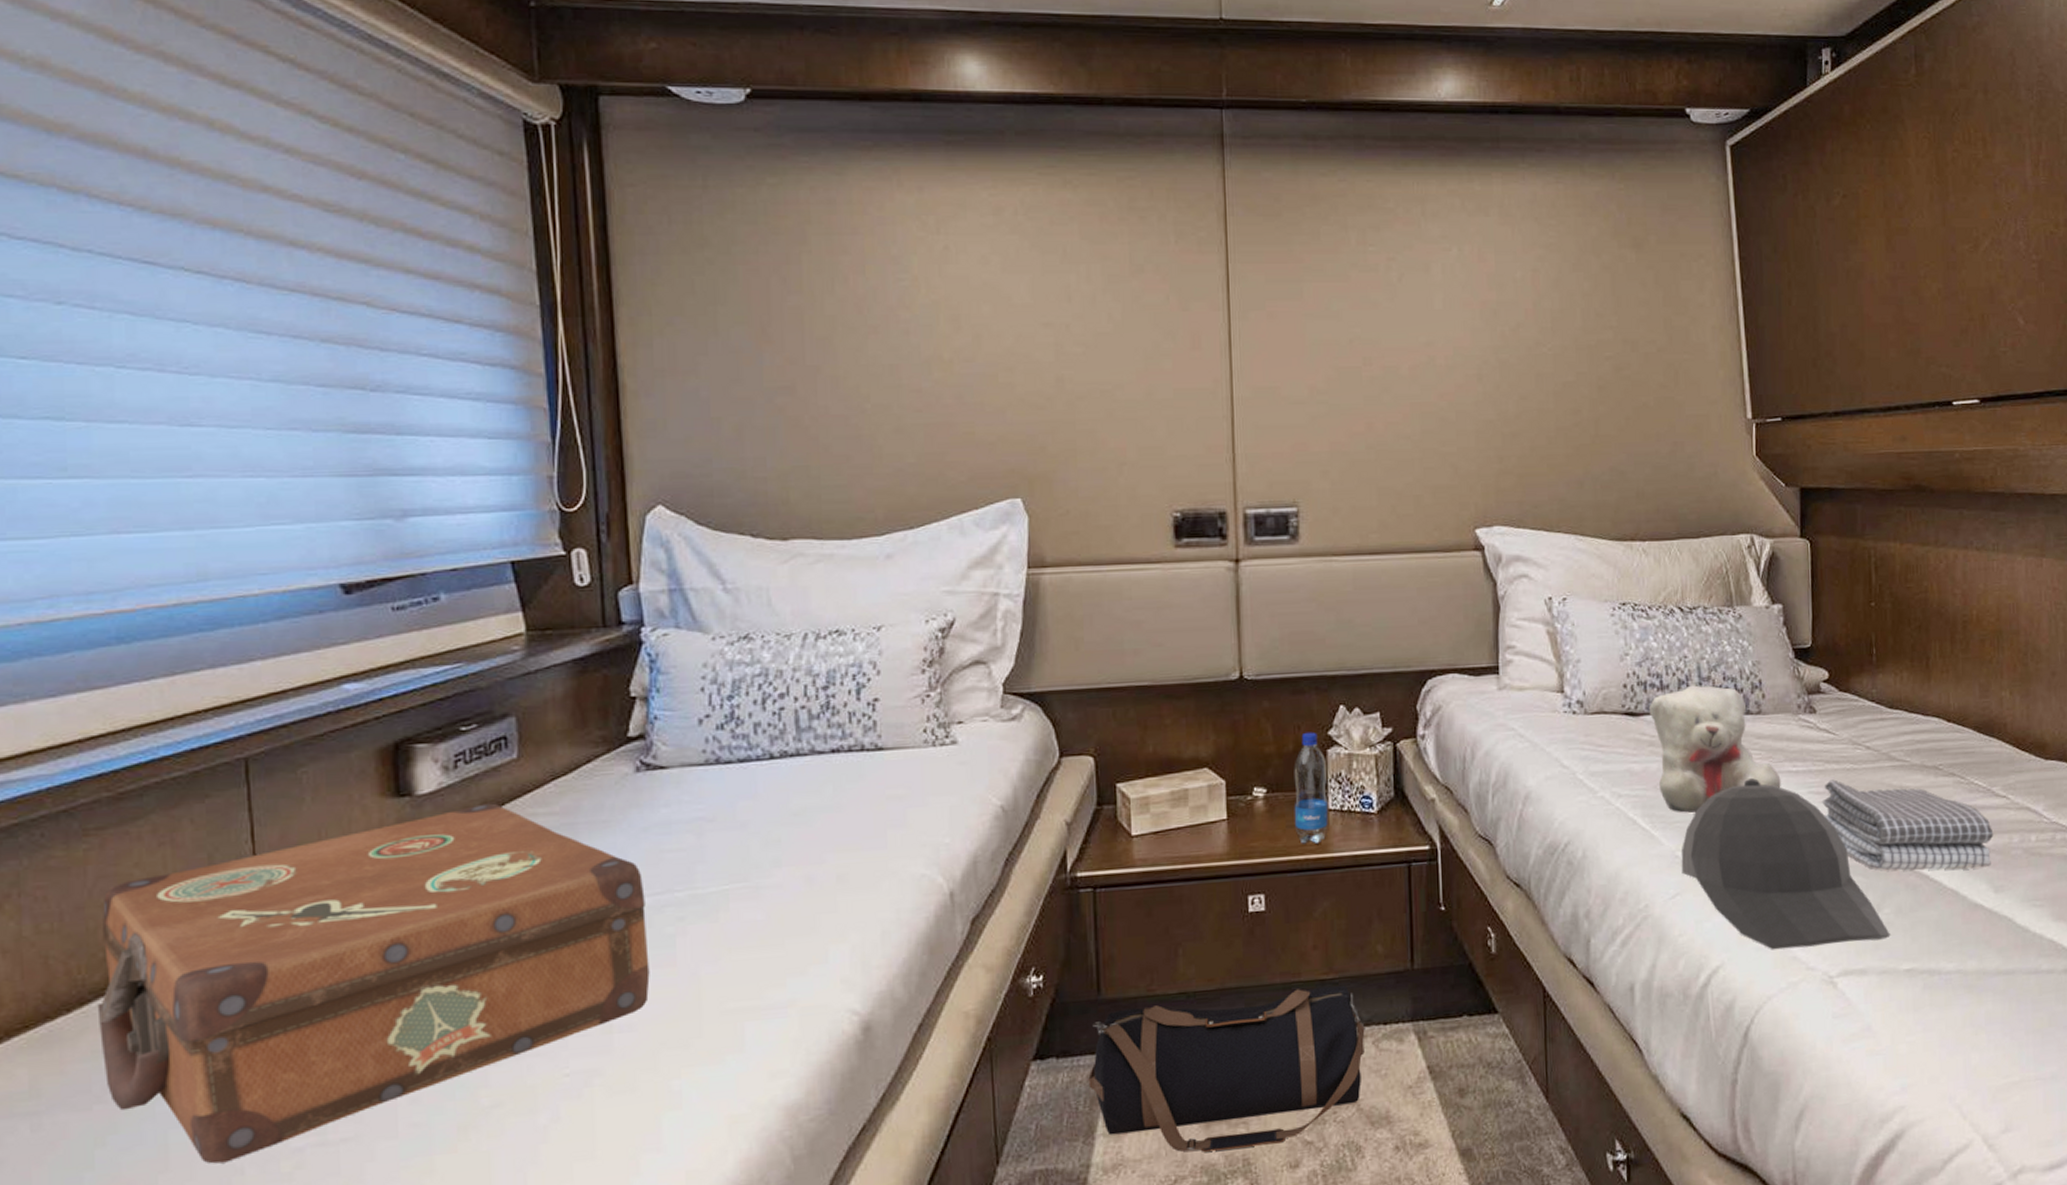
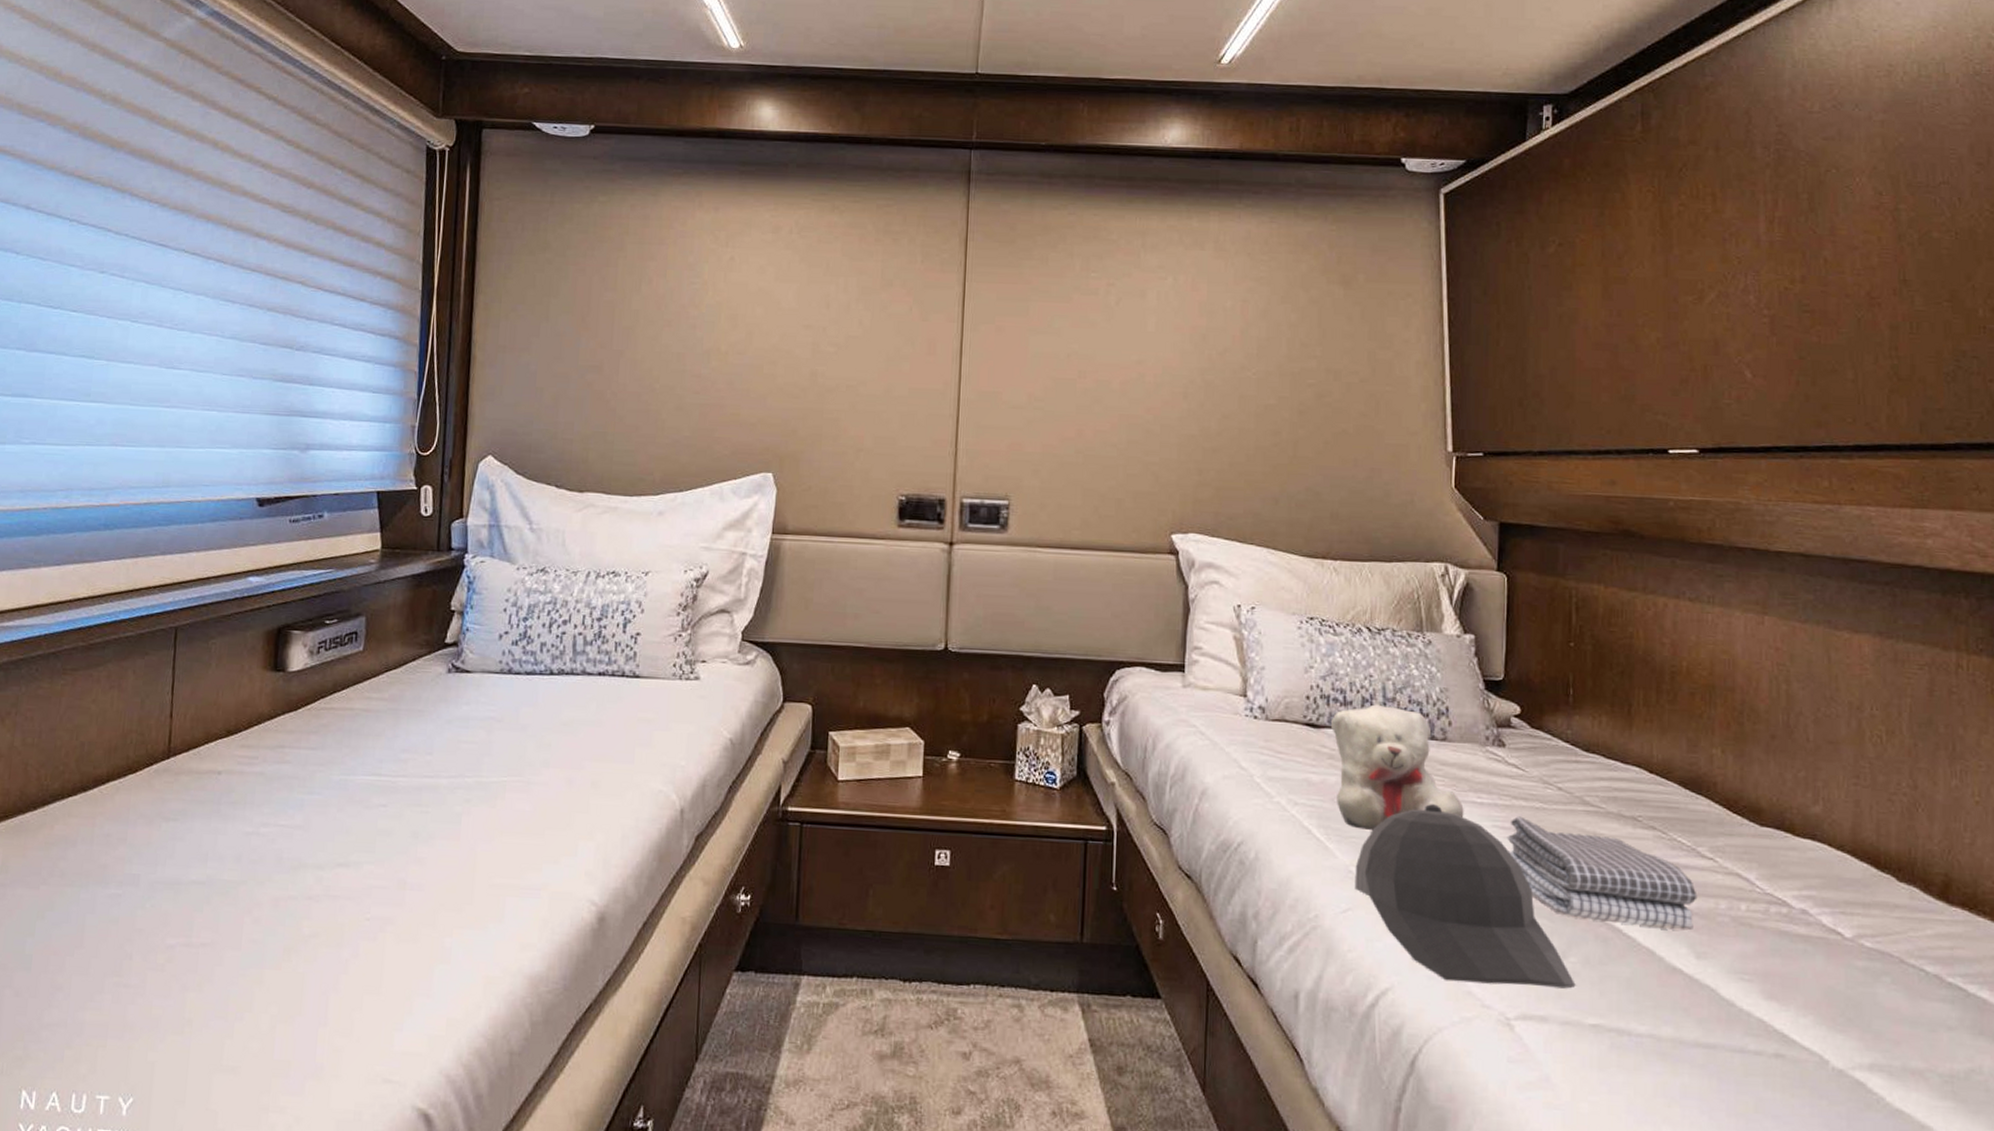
suitcase: present [97,803,650,1164] -> none [51,684,443,948]
duffel bag: present [1088,985,1365,1152] -> none [780,937,1033,1088]
bottle: present [1293,732,1328,845] -> none [982,705,1017,811]

